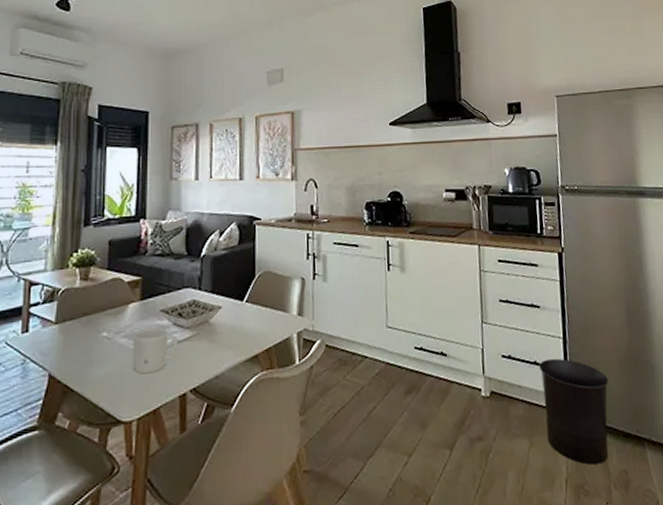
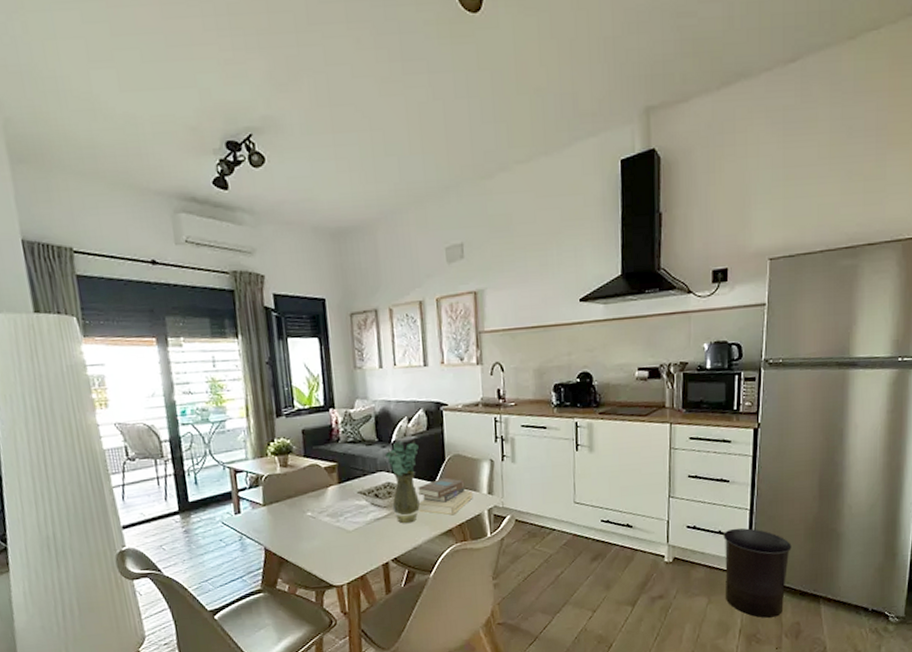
mug: present [133,327,179,374] -> none [335,507,378,547]
vase: none [194,253,228,348] -> present [385,439,420,524]
books: none [224,296,282,339] -> present [418,477,473,516]

